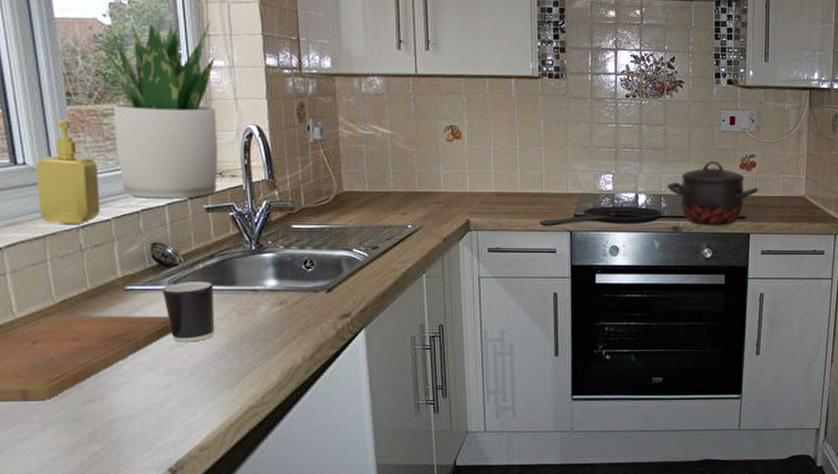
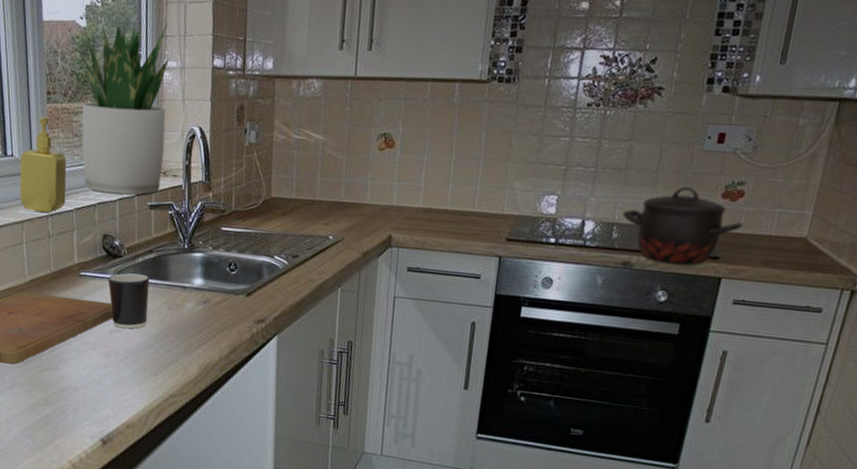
frying pan: present [540,205,663,227] -> none [466,231,613,256]

